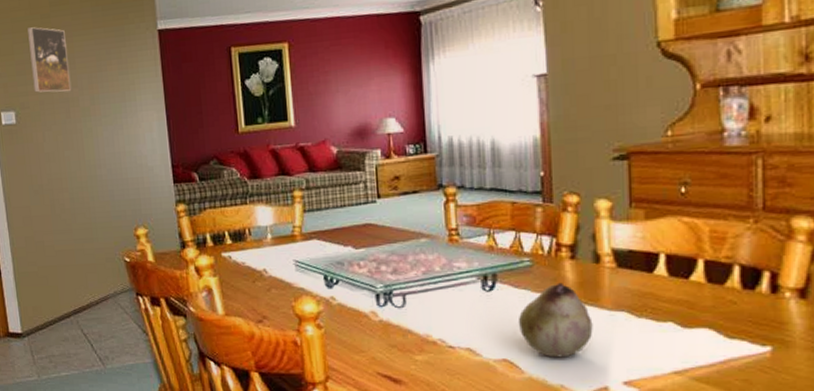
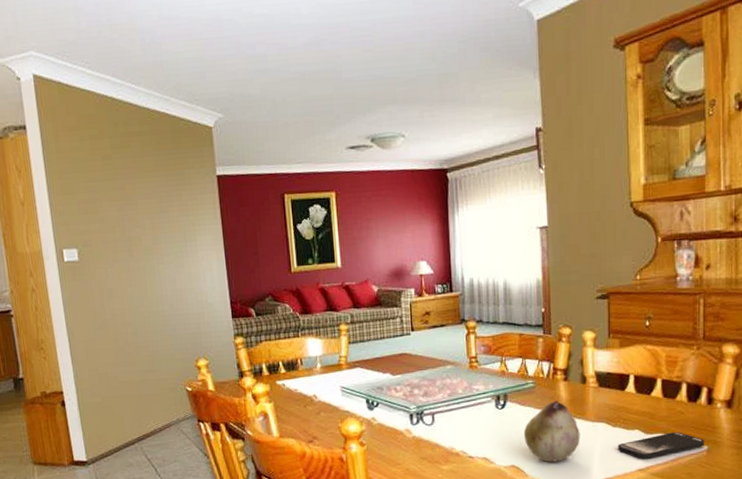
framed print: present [27,27,72,93] -> none [89,168,134,232]
smartphone: none [644,327,768,359] -> present [618,432,705,459]

